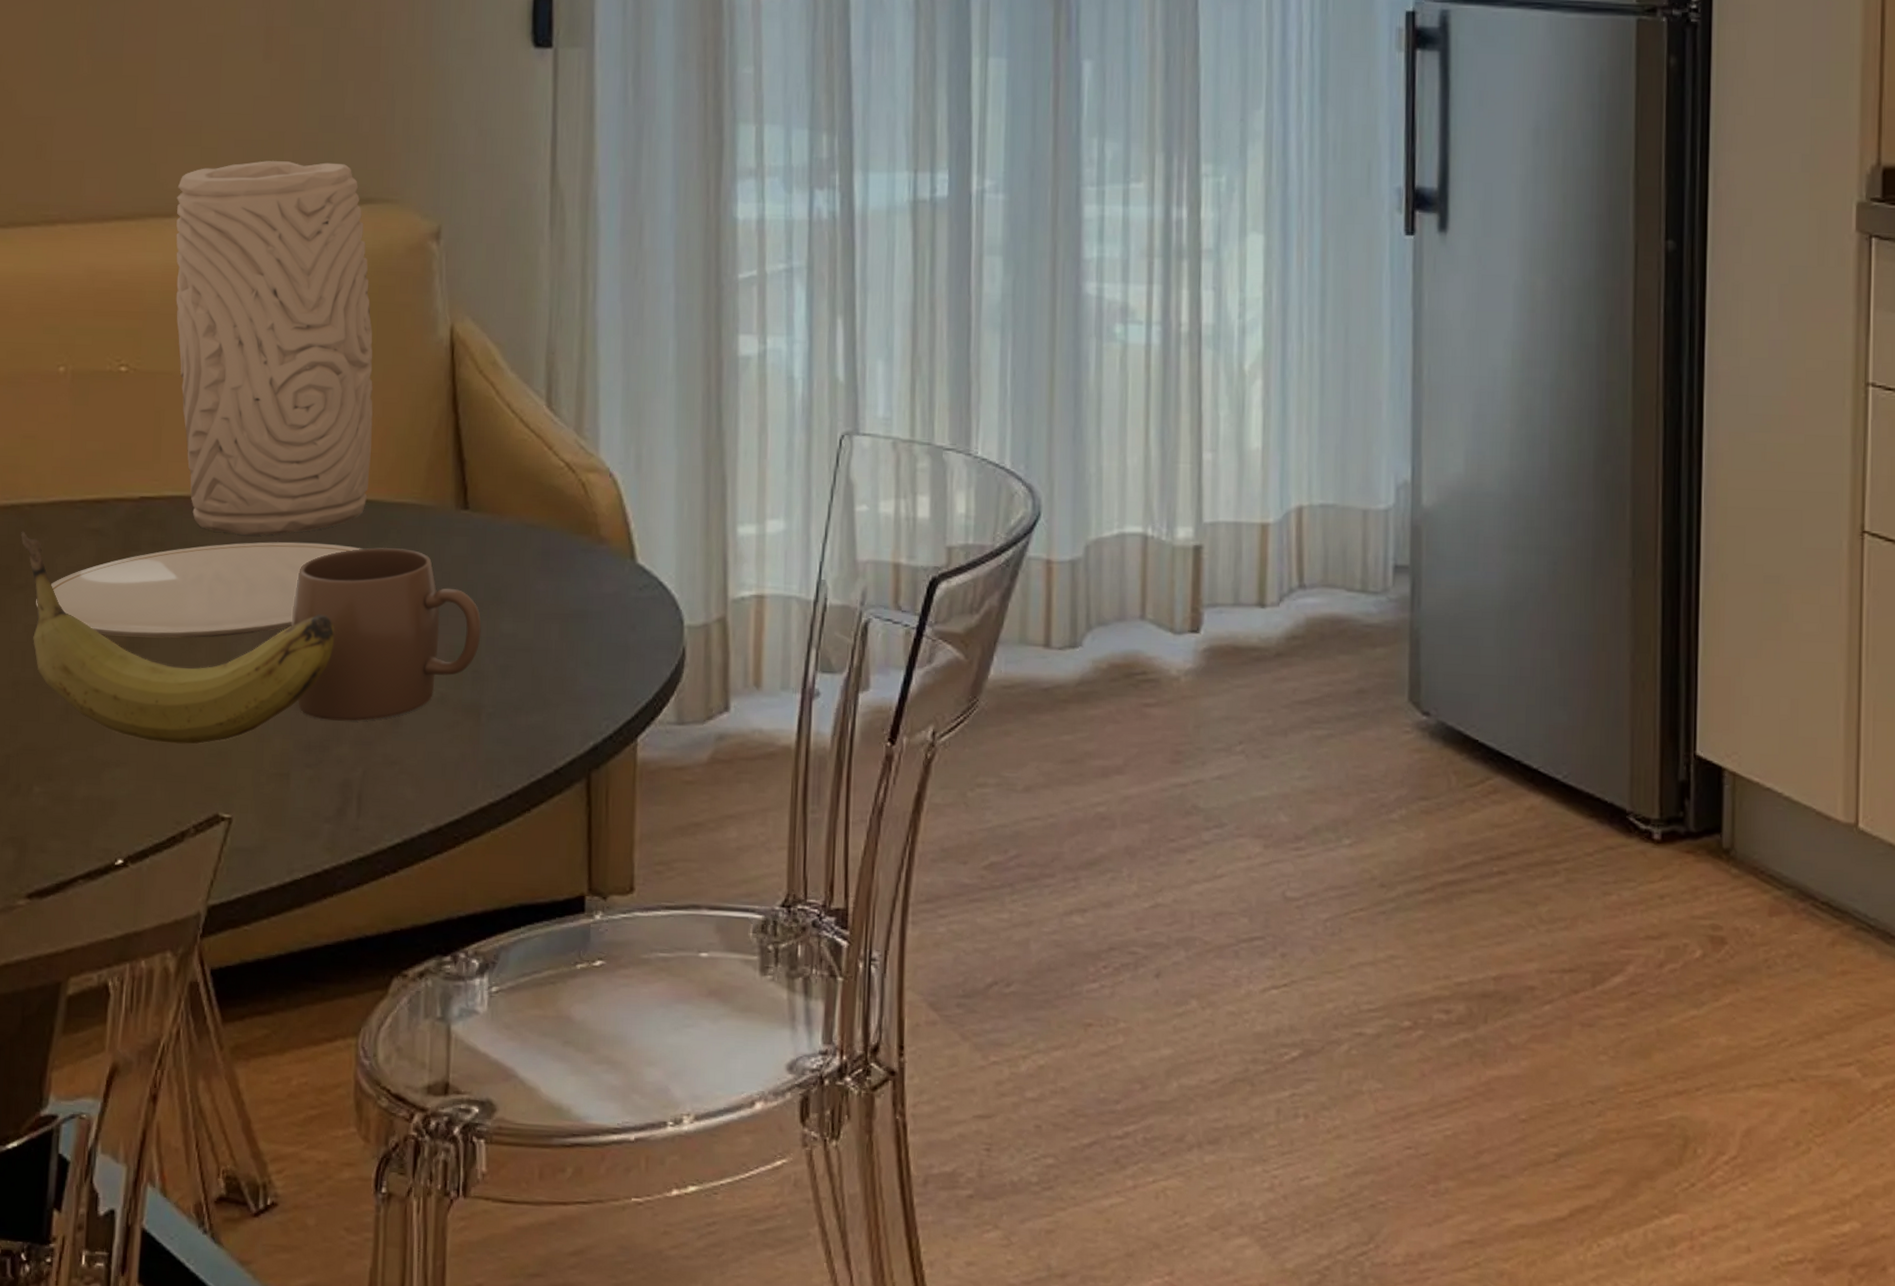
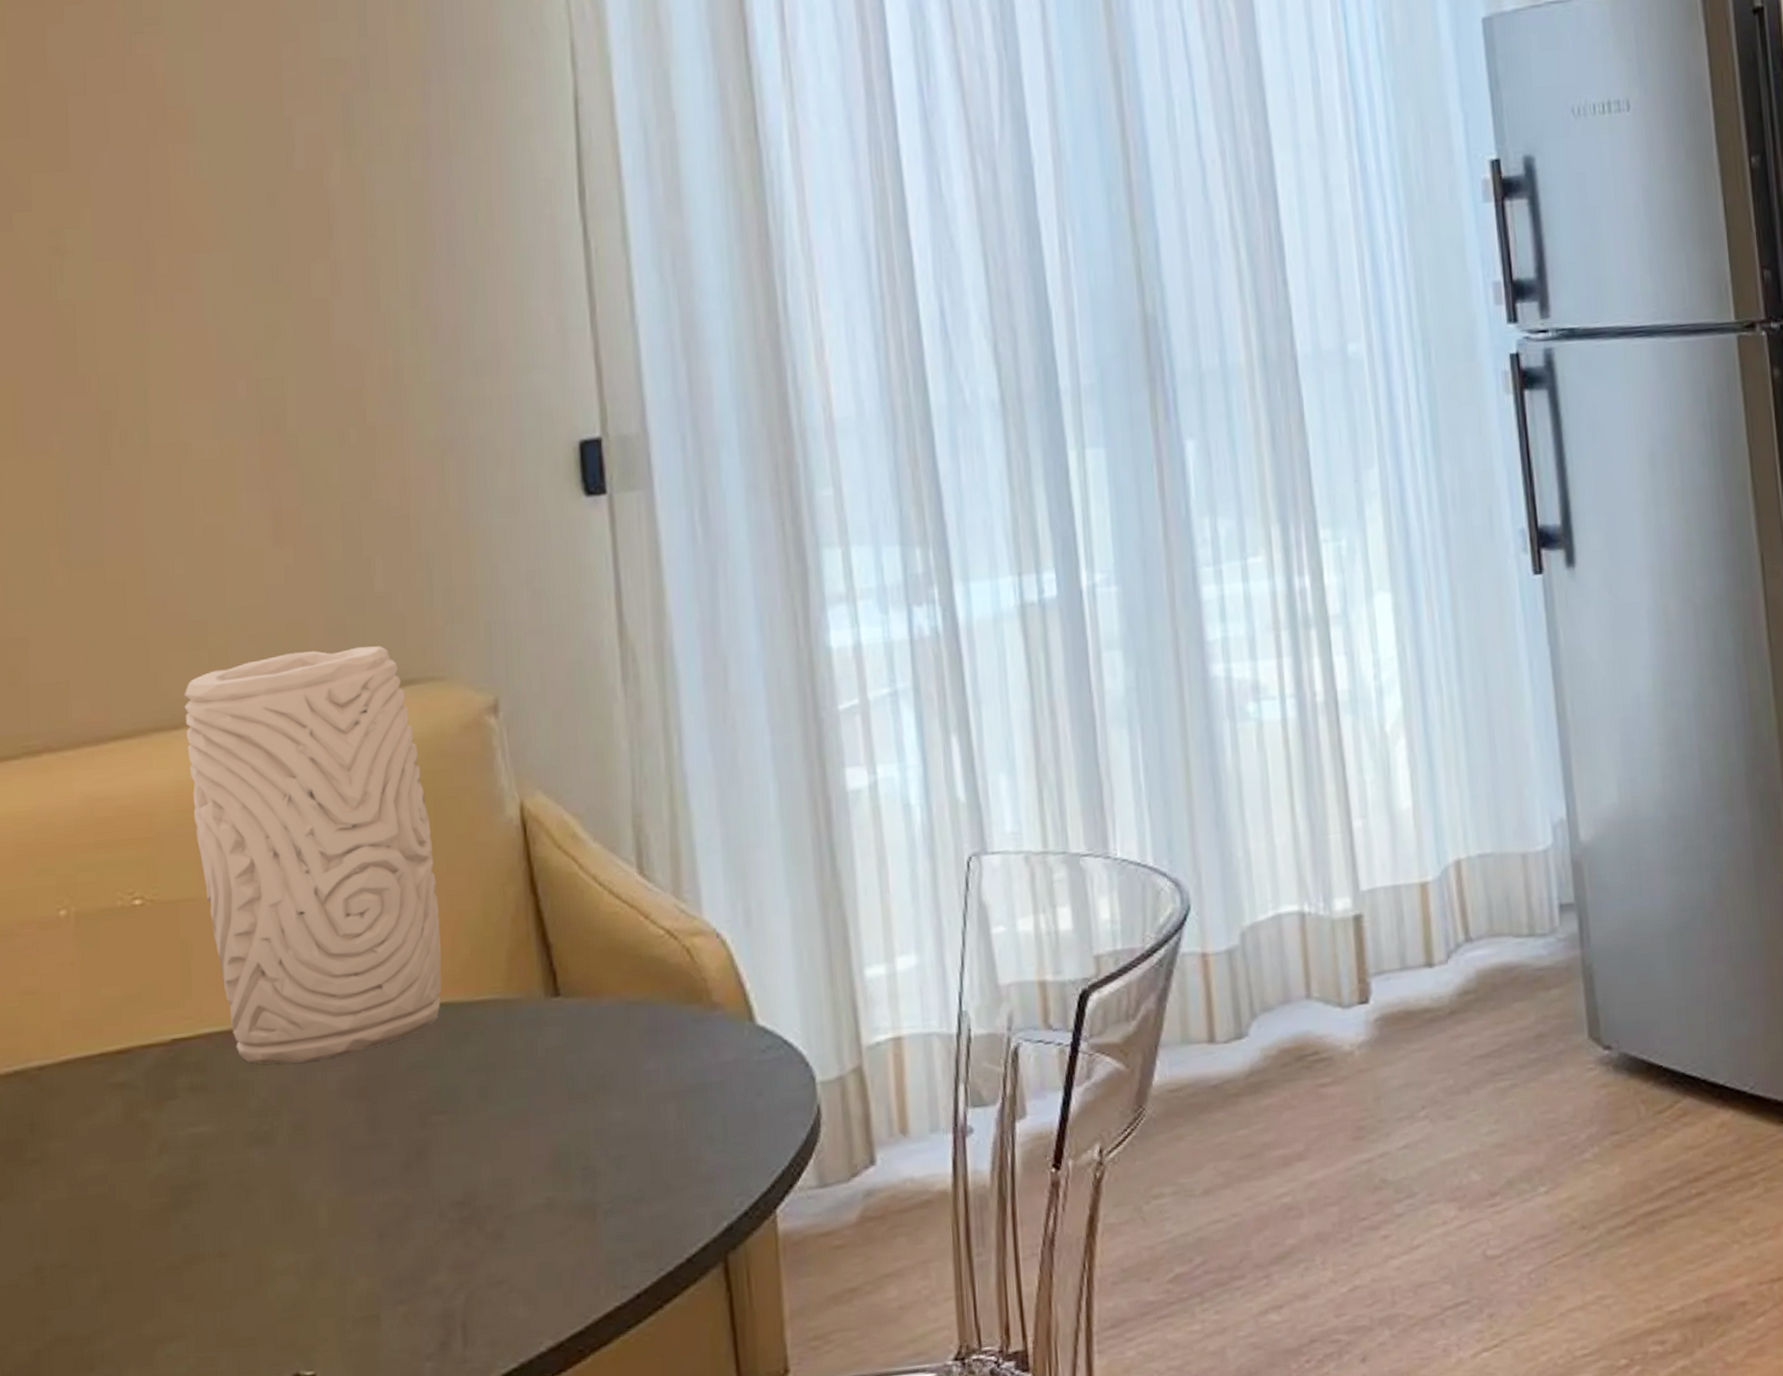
fruit: present [21,531,334,744] -> none [30,1098,417,1307]
plate: present [36,542,363,638] -> none [55,1055,442,1198]
mug: present [291,547,481,721] -> none [365,1049,588,1249]

